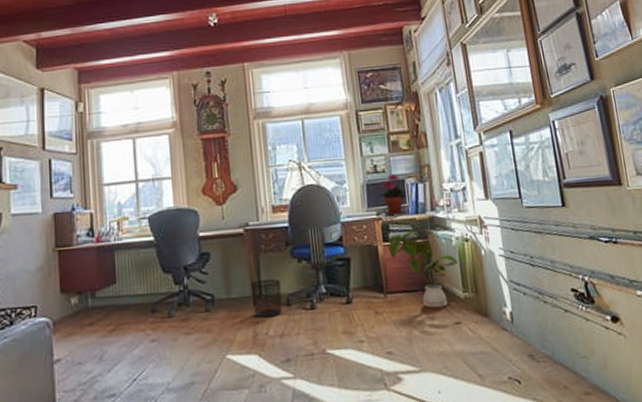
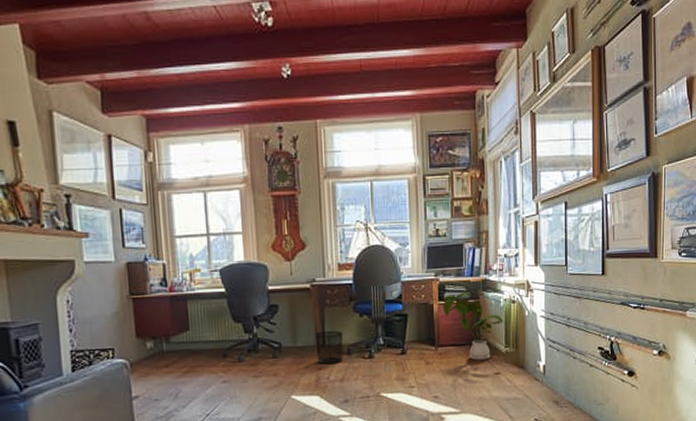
potted plant: present [379,173,406,216] -> none [438,238,463,278]

